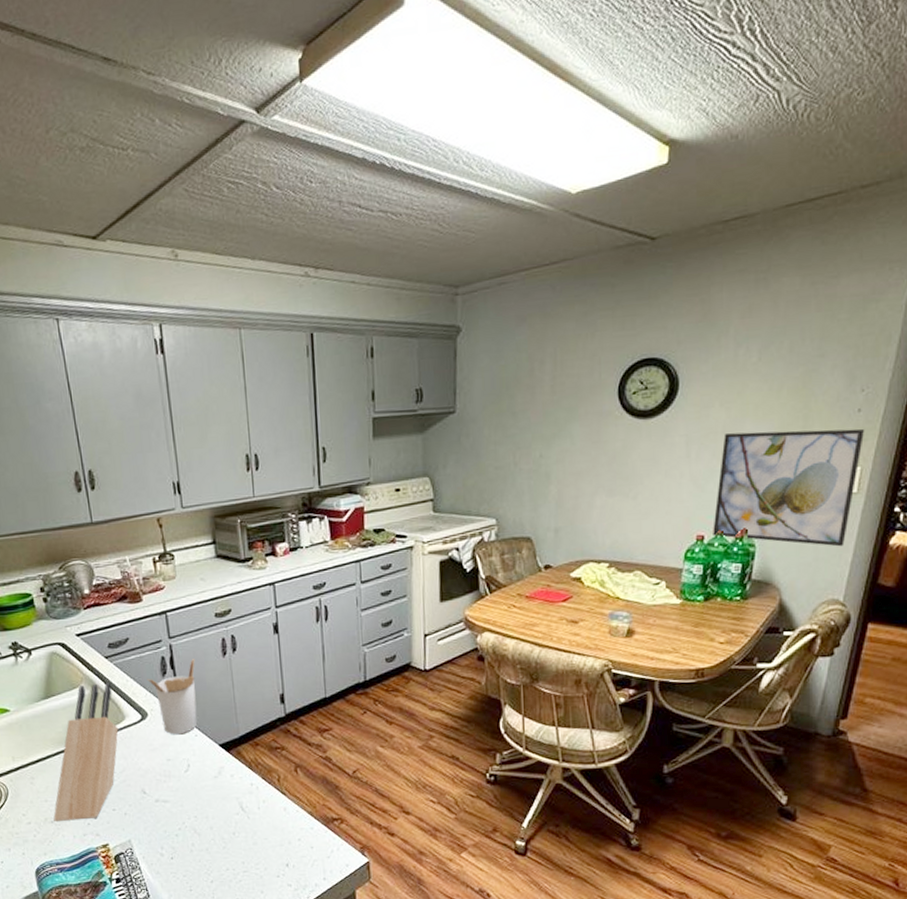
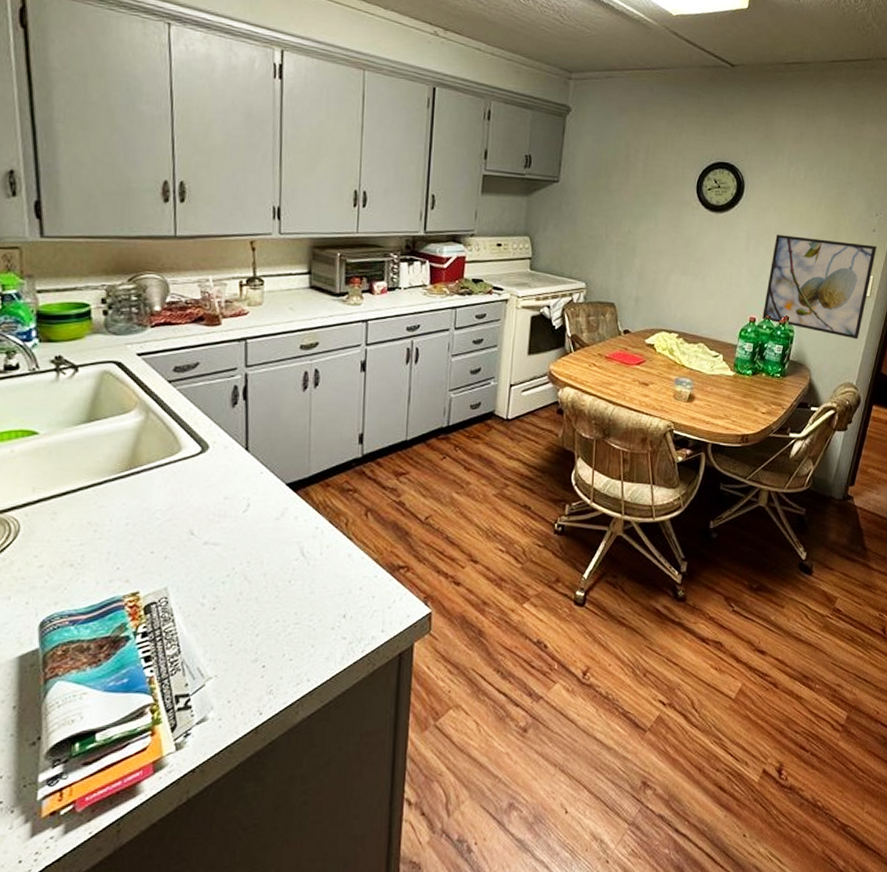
knife block: present [53,683,119,821] -> none [74,409,172,565]
utensil holder: present [147,659,198,735] -> none [214,391,272,471]

